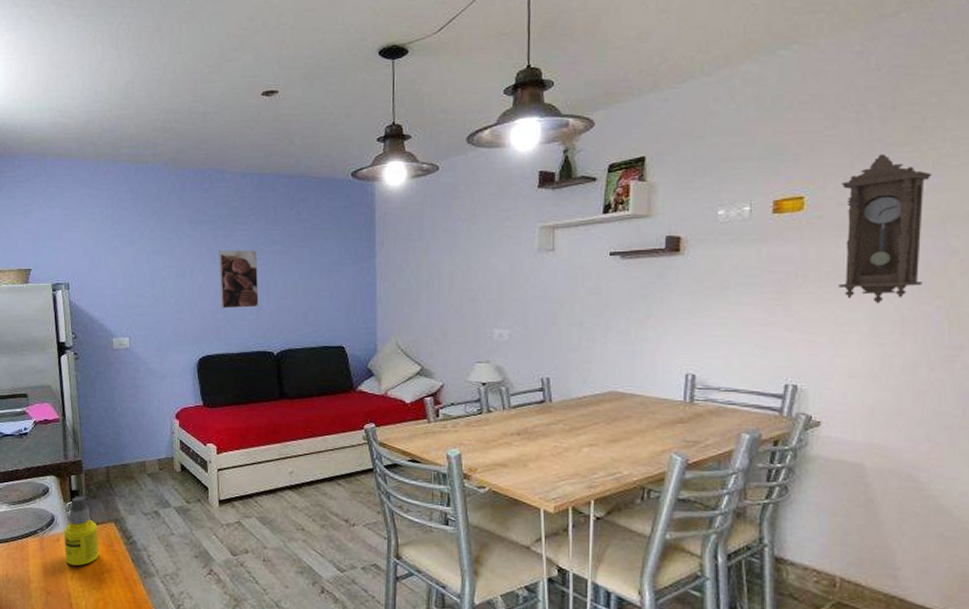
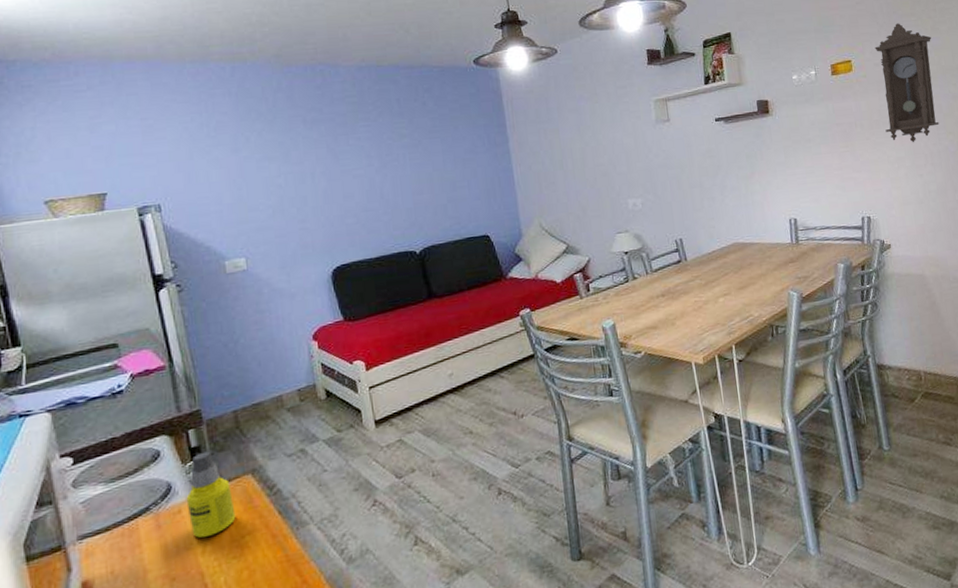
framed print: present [218,250,259,309] -> none [341,146,393,212]

